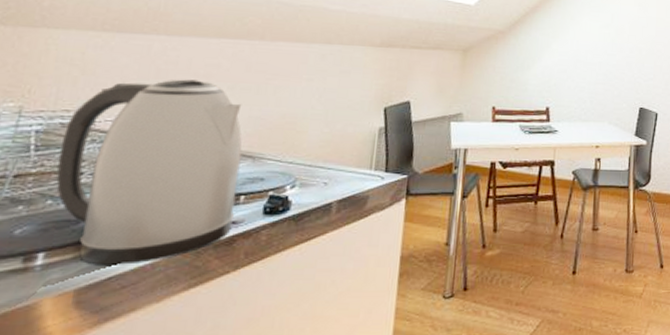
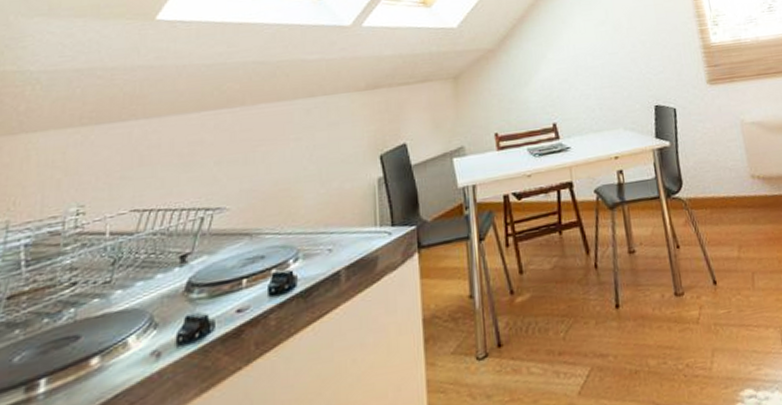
kettle: present [56,79,242,265] -> none [50,160,239,384]

